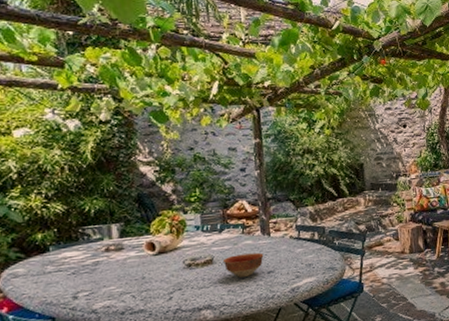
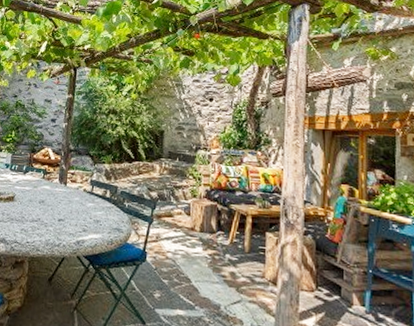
bowl: present [222,252,264,278] -> none [22,197,58,220]

